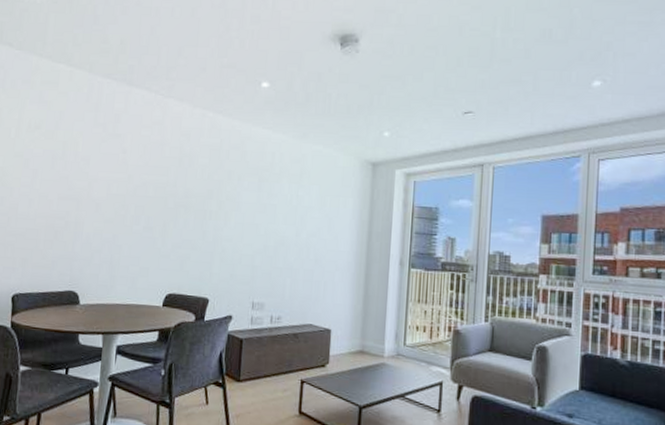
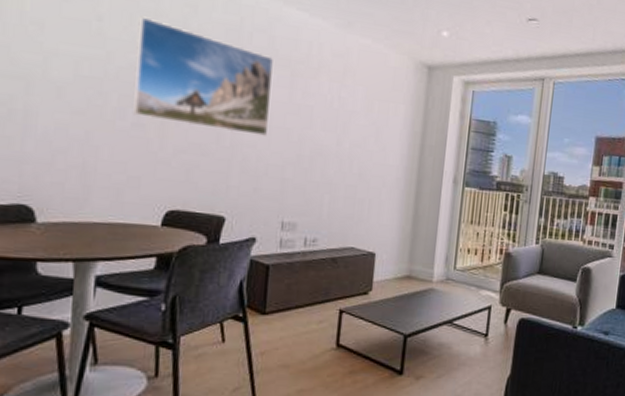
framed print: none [145,147,245,231] -> present [133,16,273,136]

